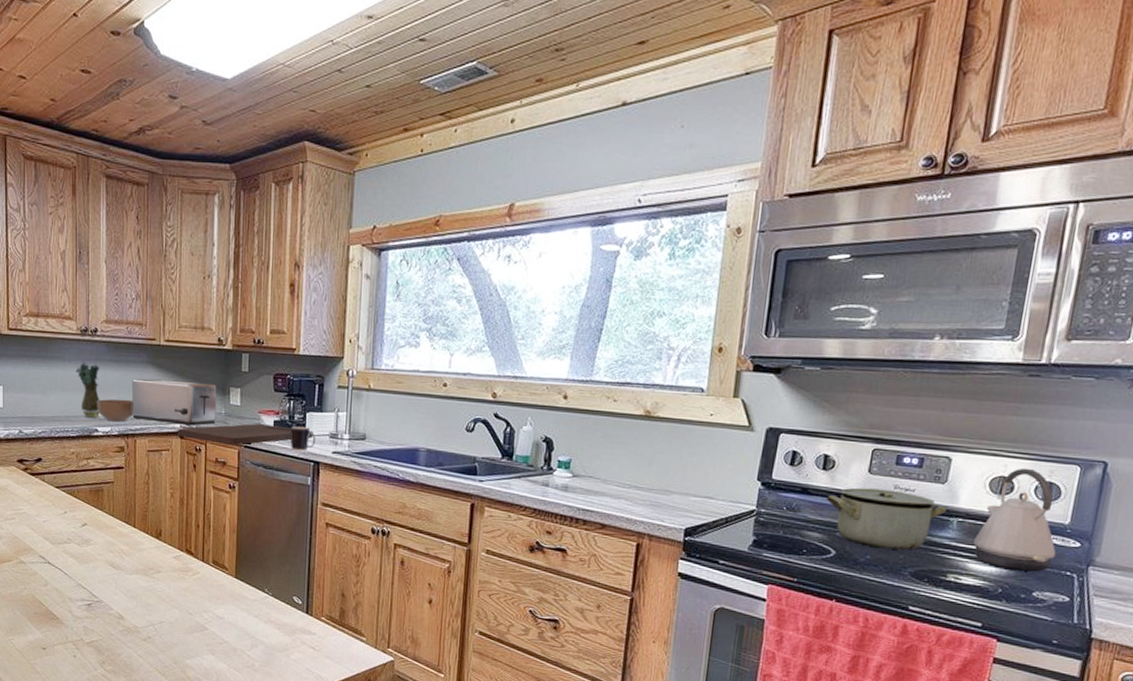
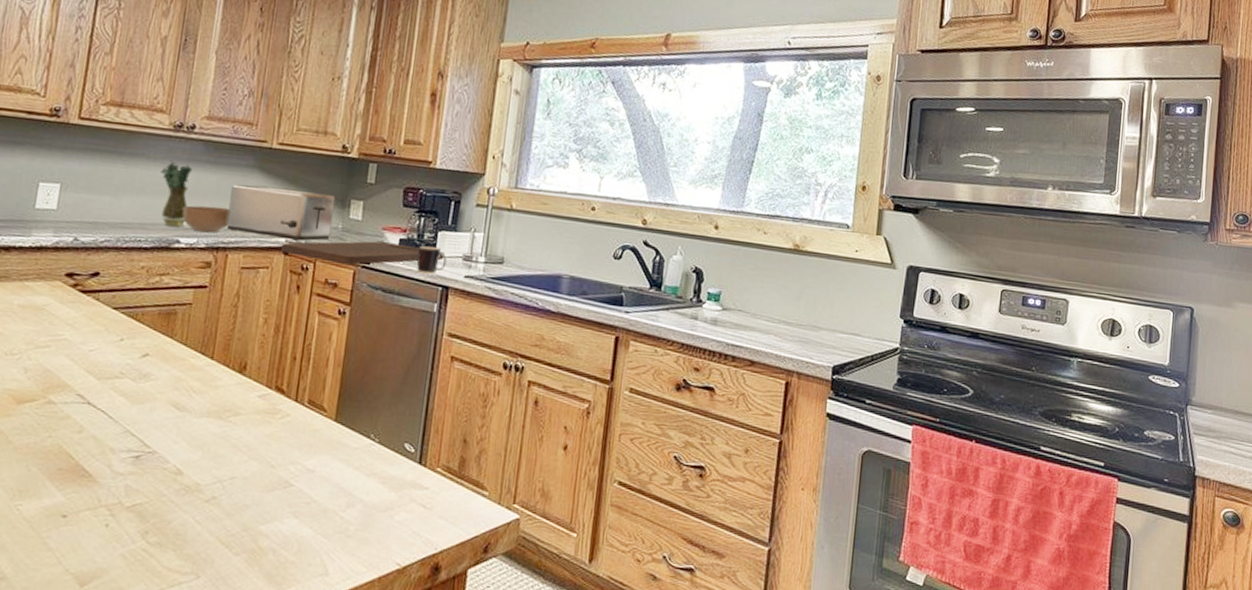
cooking pot: present [827,487,947,550] -> none [963,327,1068,390]
kettle: present [972,468,1056,572] -> none [1091,311,1160,411]

